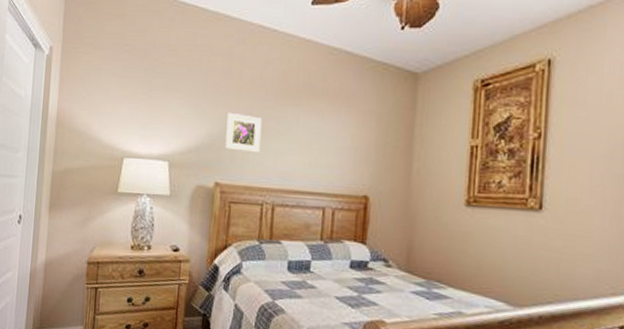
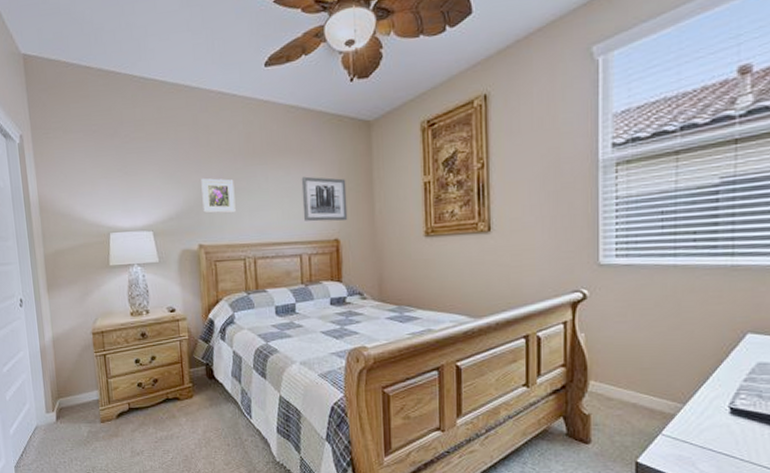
wall art: none [332,123,384,178] -> present [301,176,348,222]

